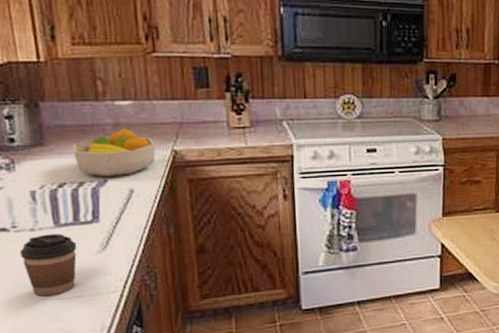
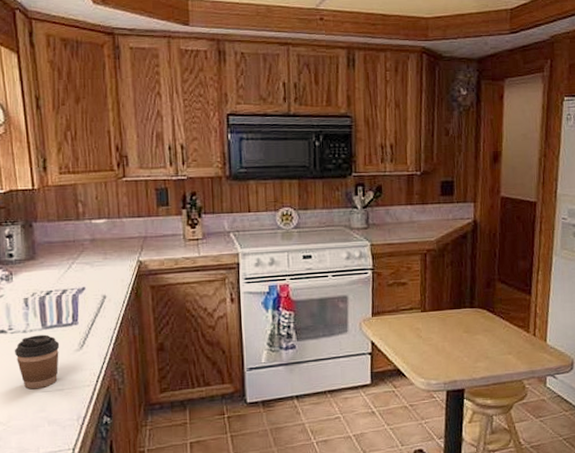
fruit bowl: present [73,128,156,177] -> none [58,243,124,286]

